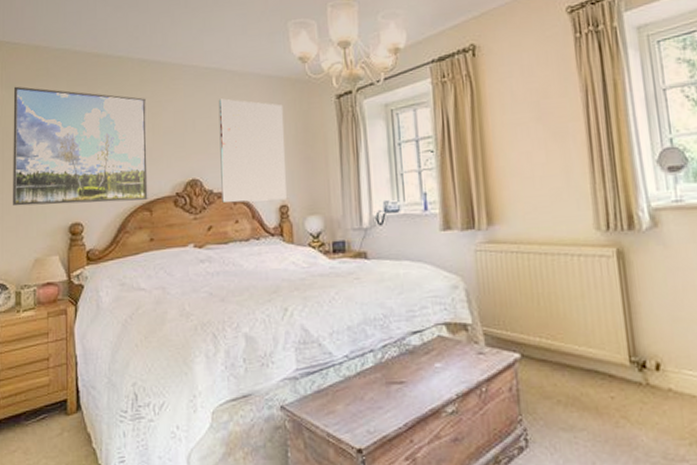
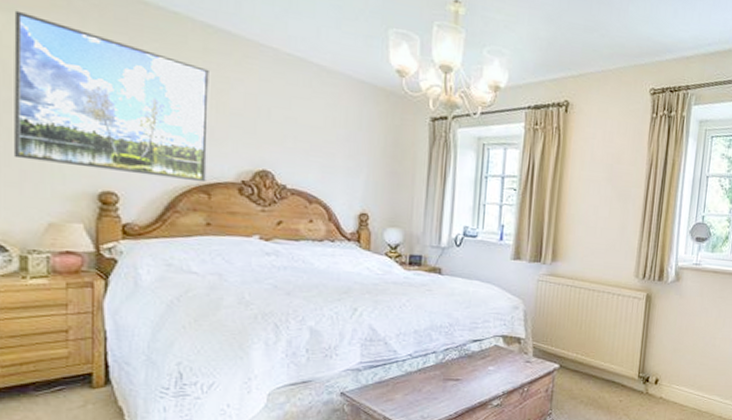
wall art: present [218,98,287,203] -> none [296,92,374,208]

